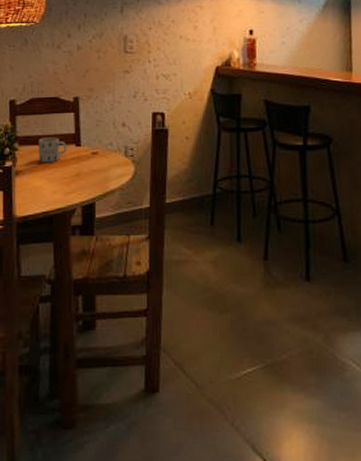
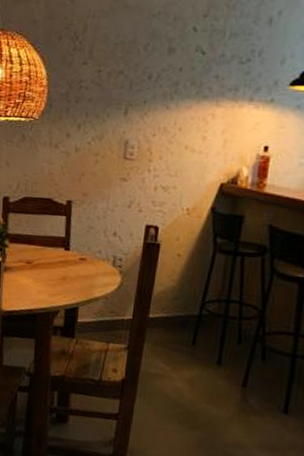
mug: present [38,137,67,163] -> none [27,237,56,264]

